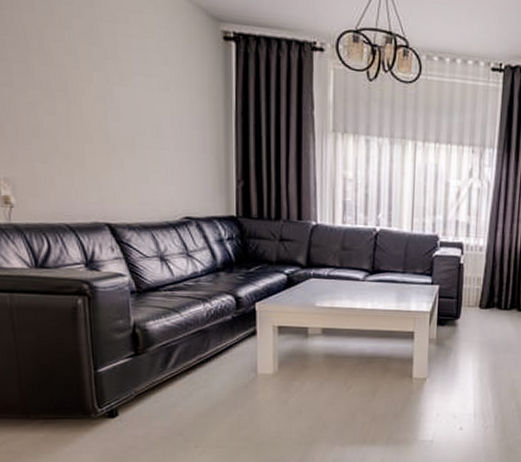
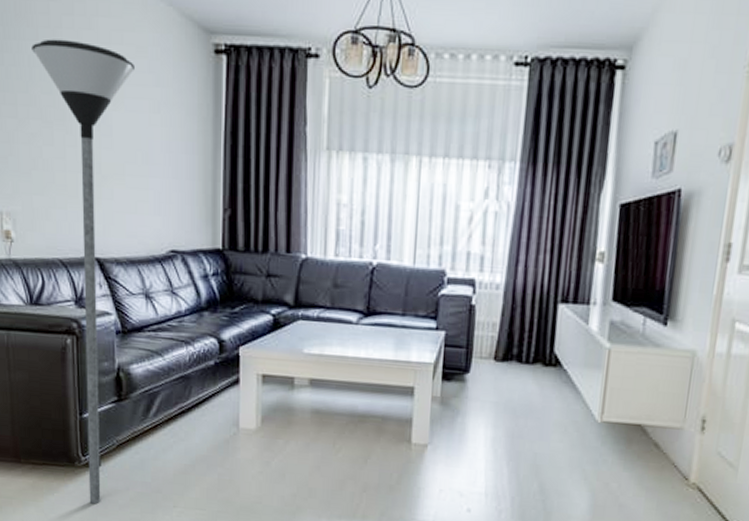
floor lamp: none [27,12,142,451] -> present [32,39,134,504]

